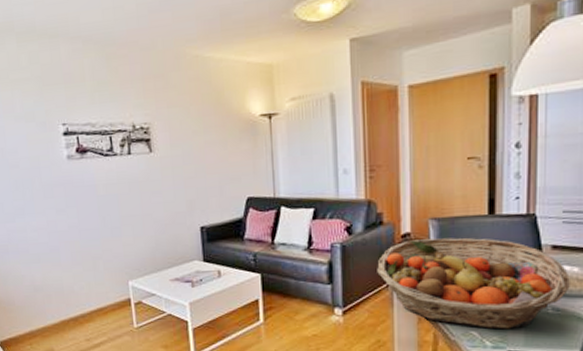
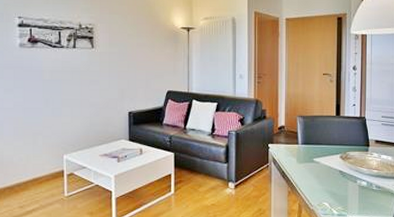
fruit basket: present [377,238,570,330] -> none [261,131,386,201]

